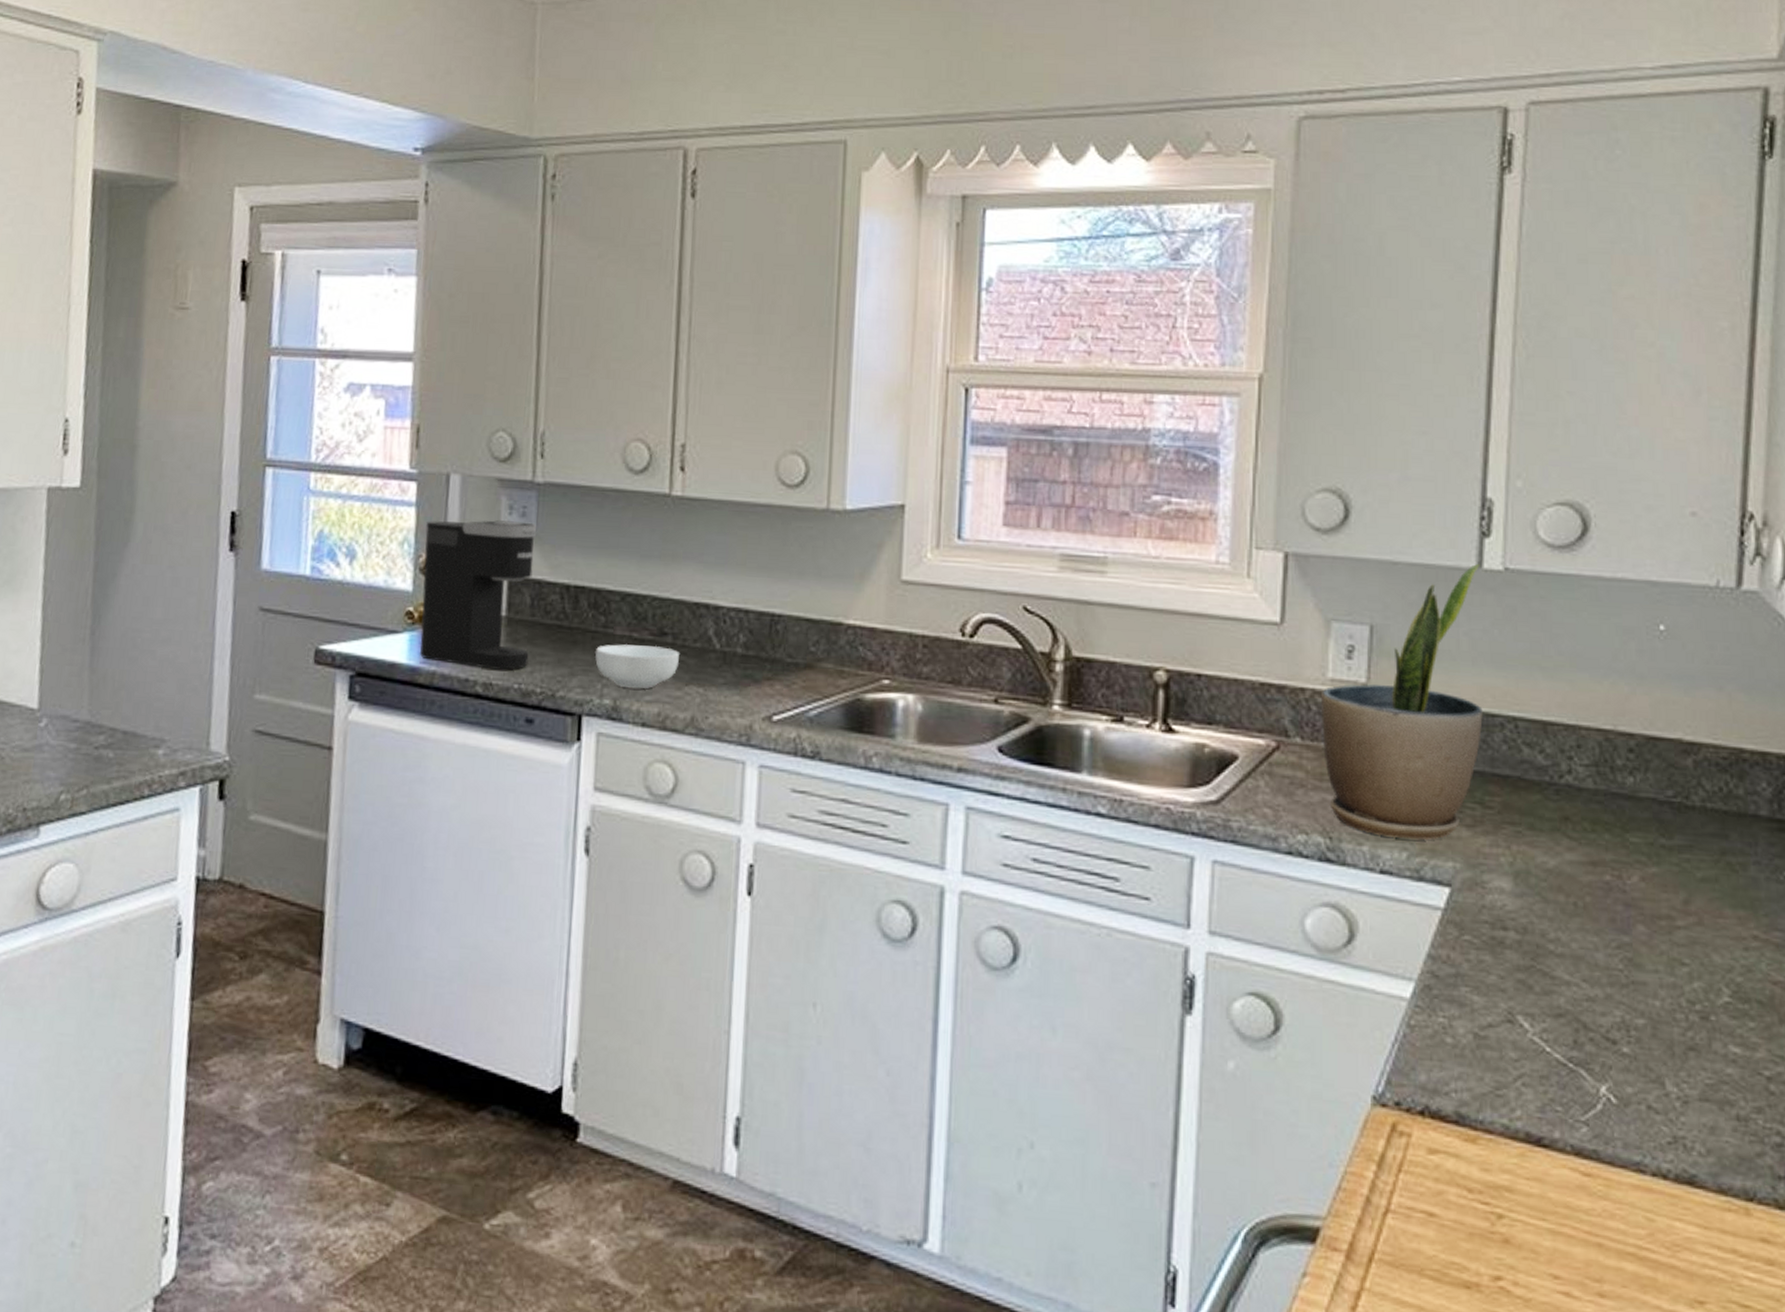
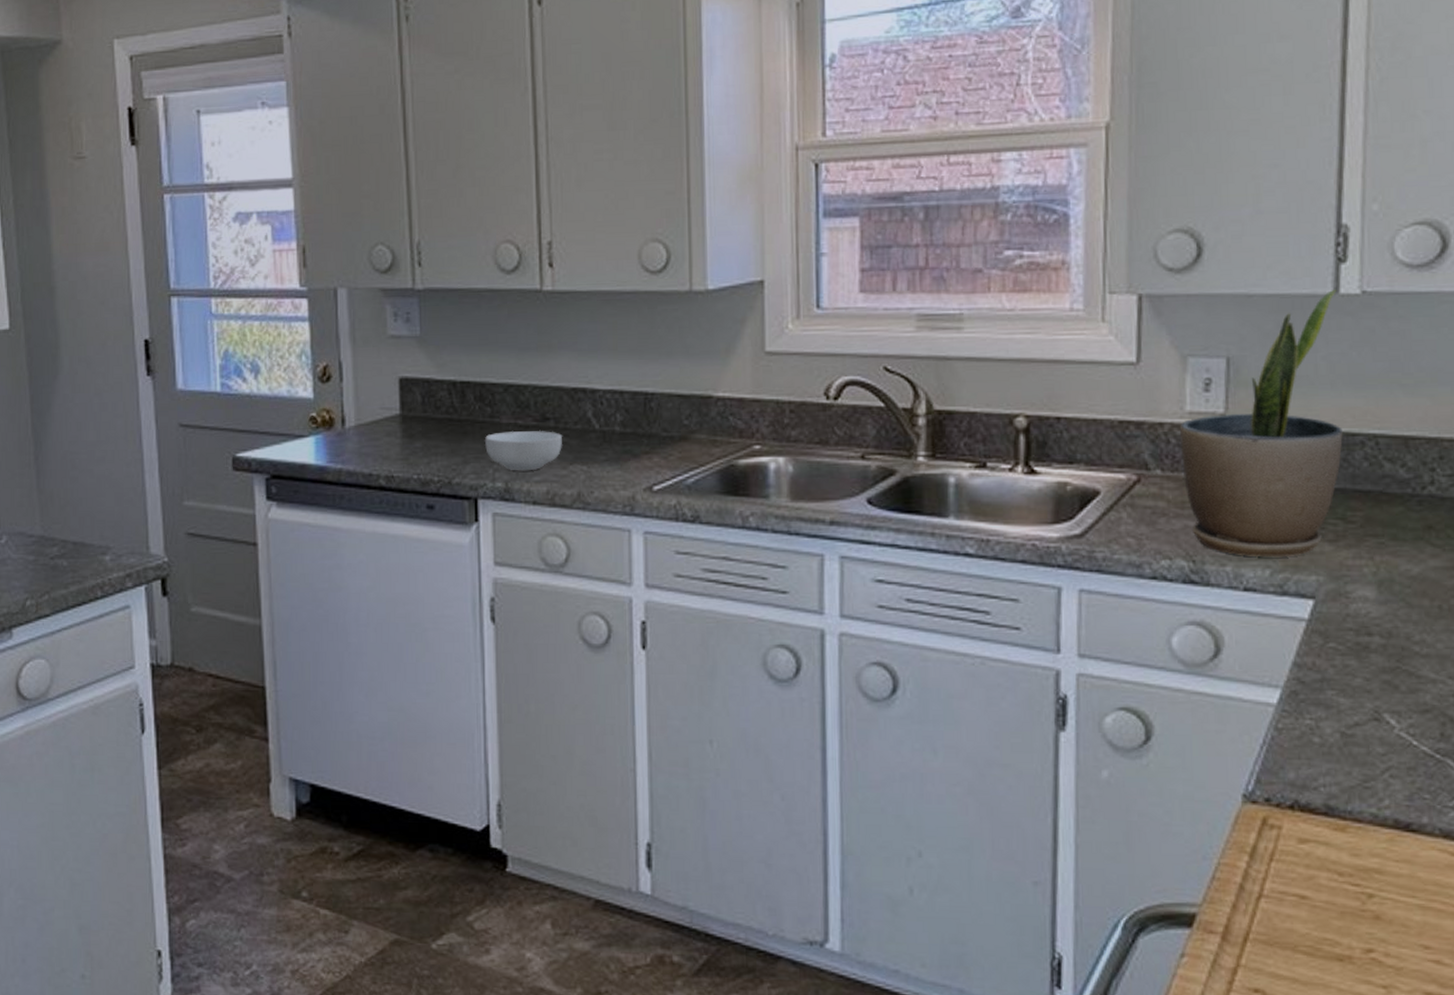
coffee maker: present [419,519,537,670] -> none [320,326,425,463]

